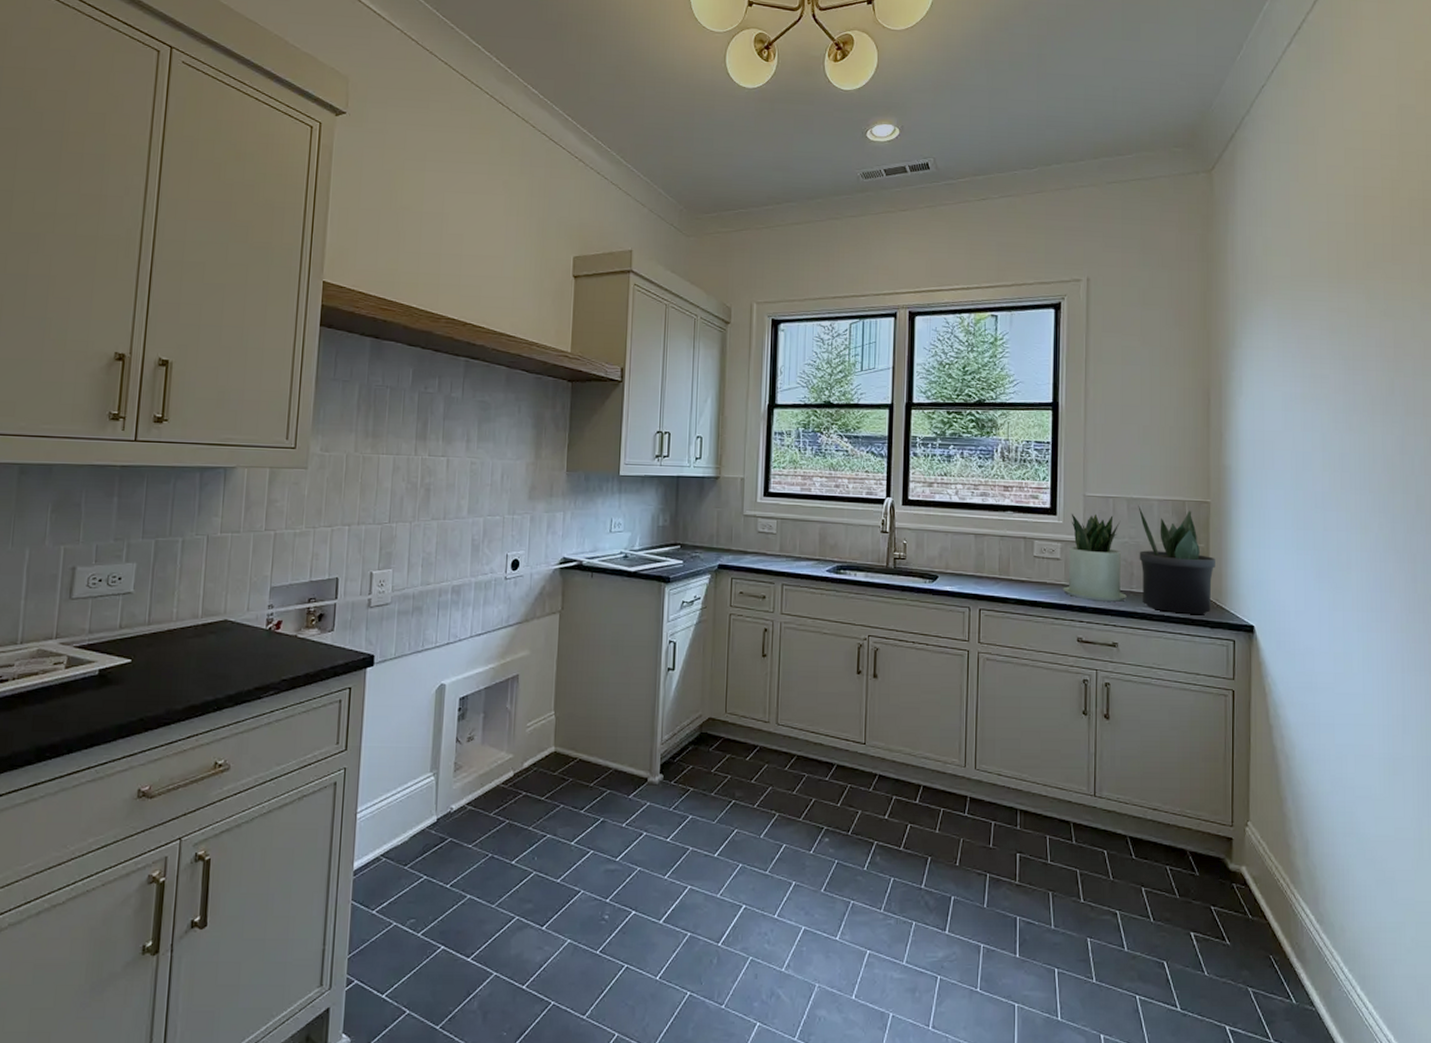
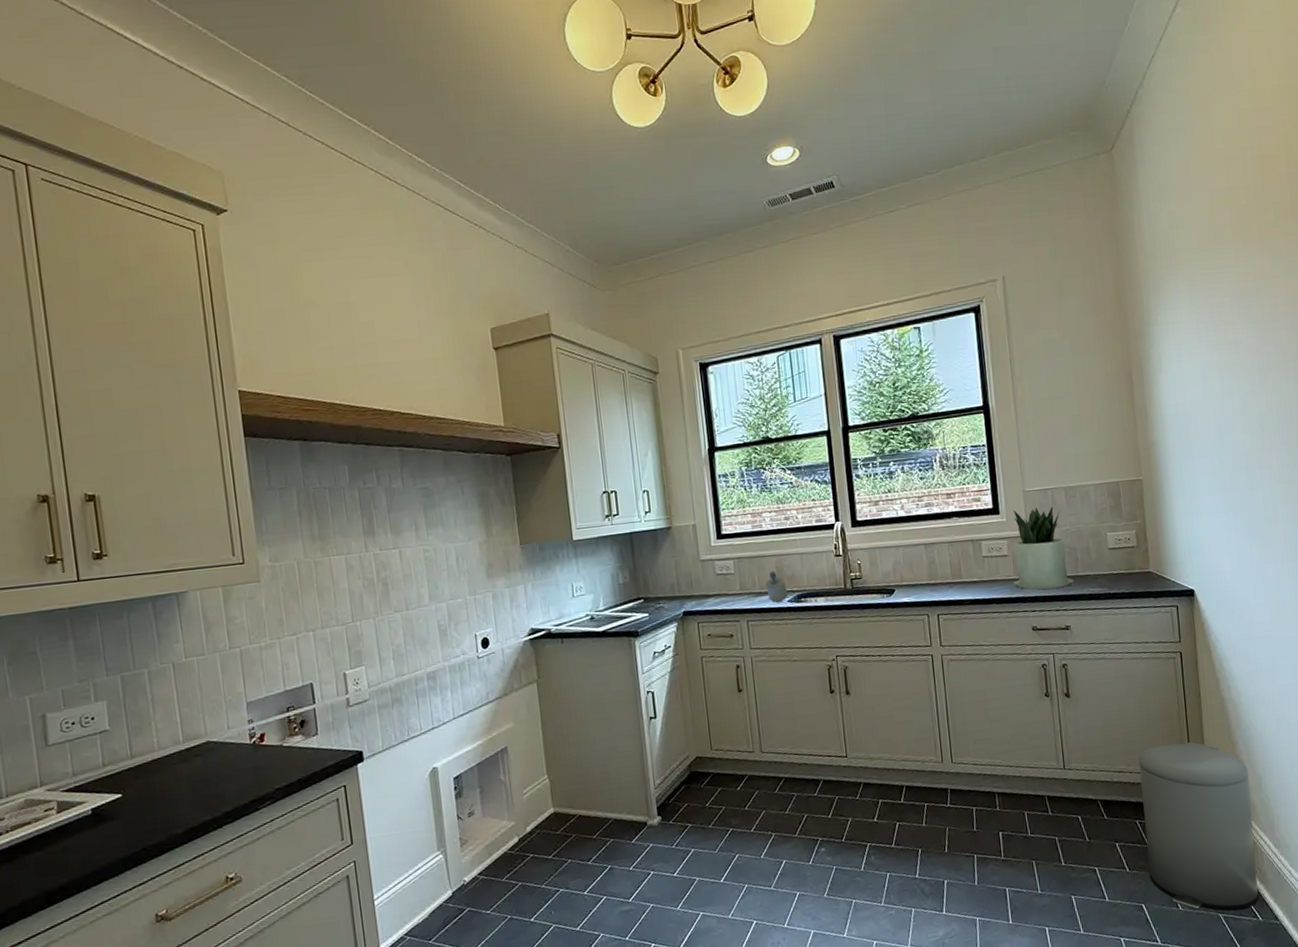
soap dispenser: none [806,537,828,570] -> present [766,571,788,603]
planter: present [1138,506,1215,615] -> none [1075,490,1153,590]
pedal bin: none [1175,787,1295,988] -> present [1138,741,1259,911]

